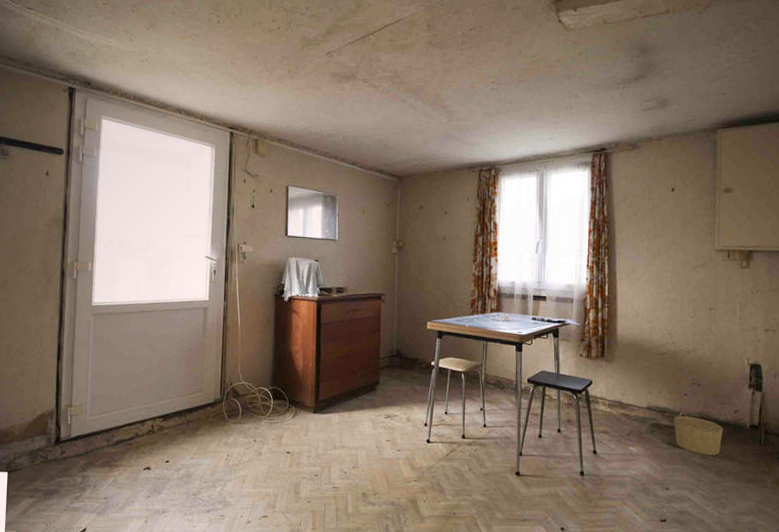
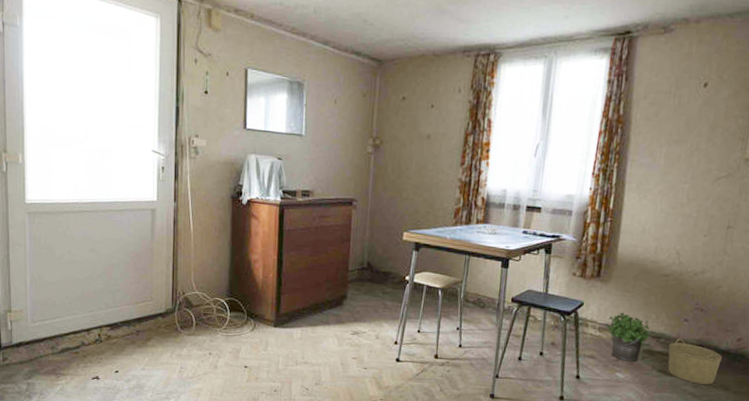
potted plant: none [614,389,655,435] -> present [605,312,650,361]

